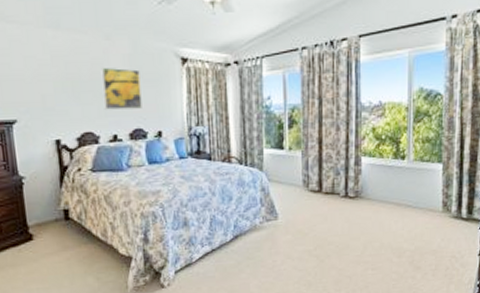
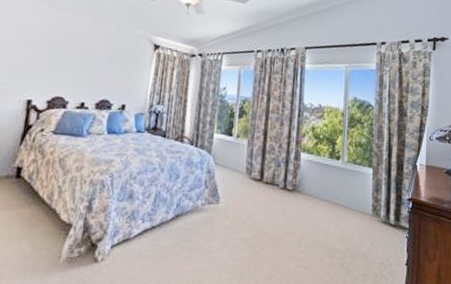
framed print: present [101,67,142,110] -> none [78,42,117,83]

